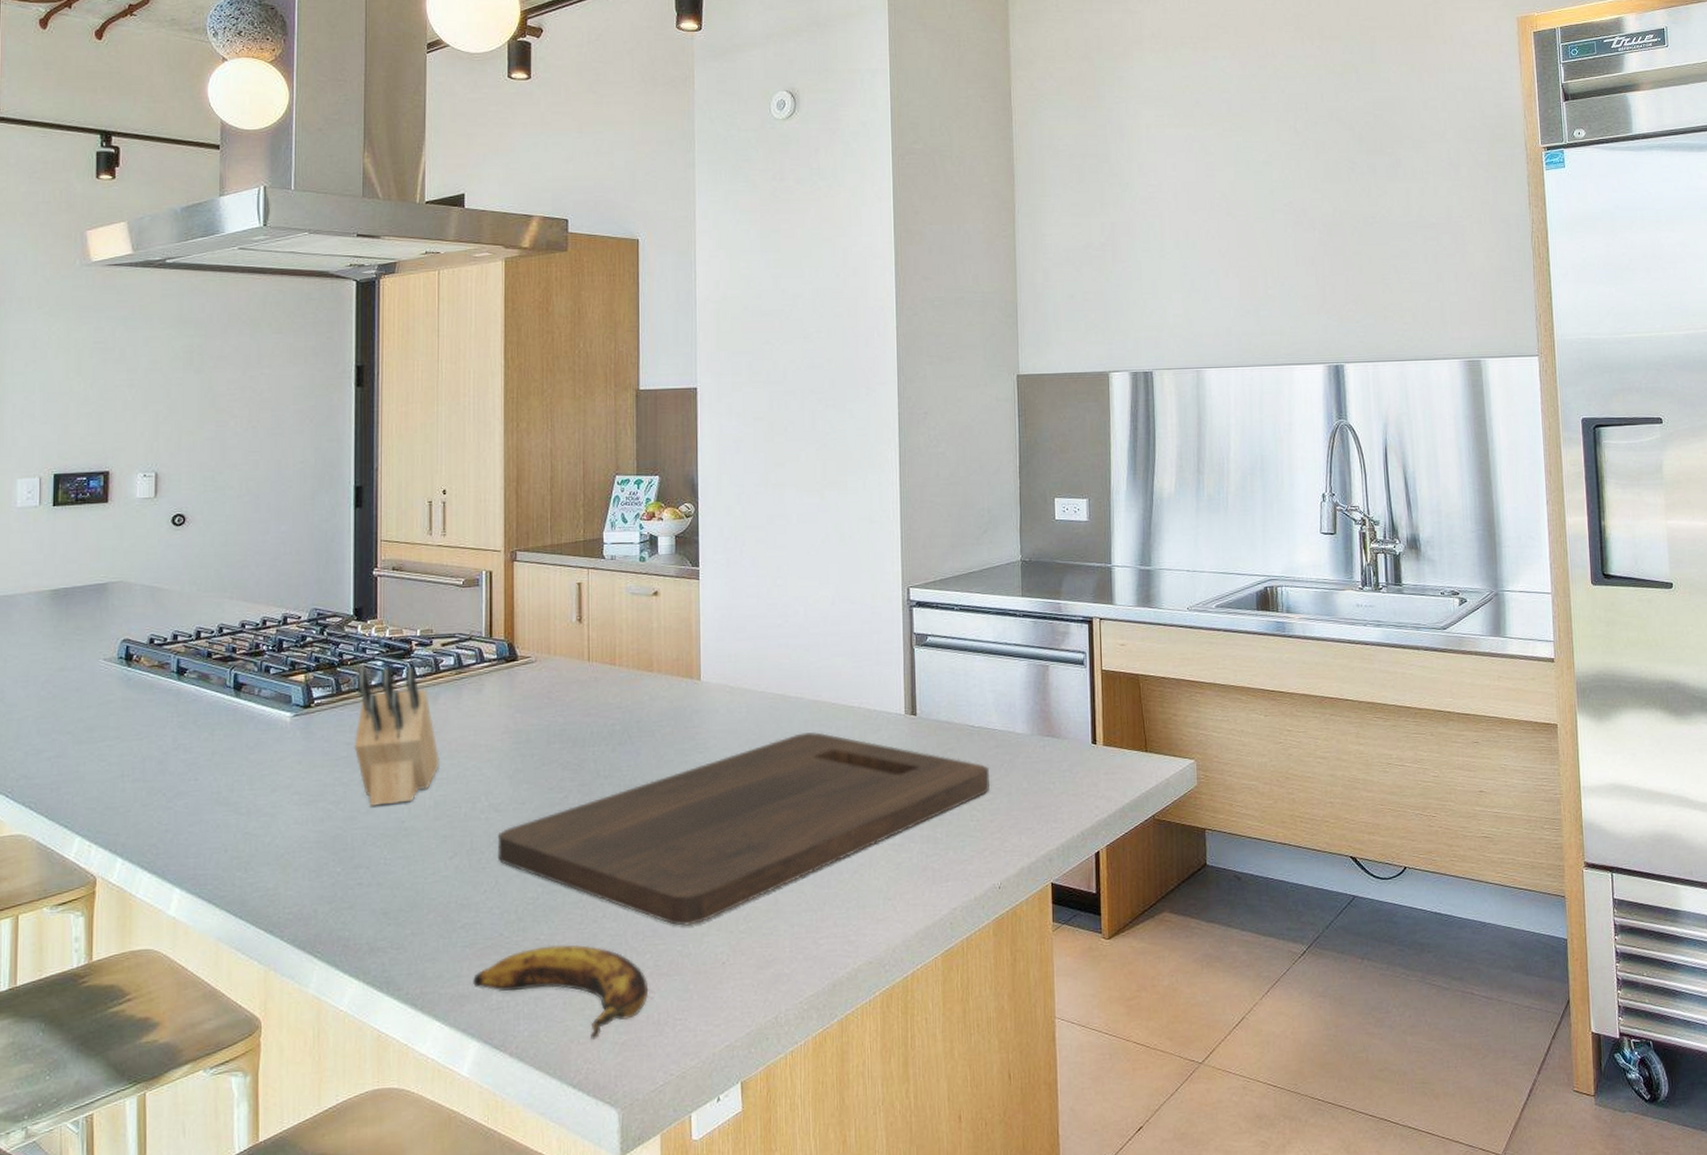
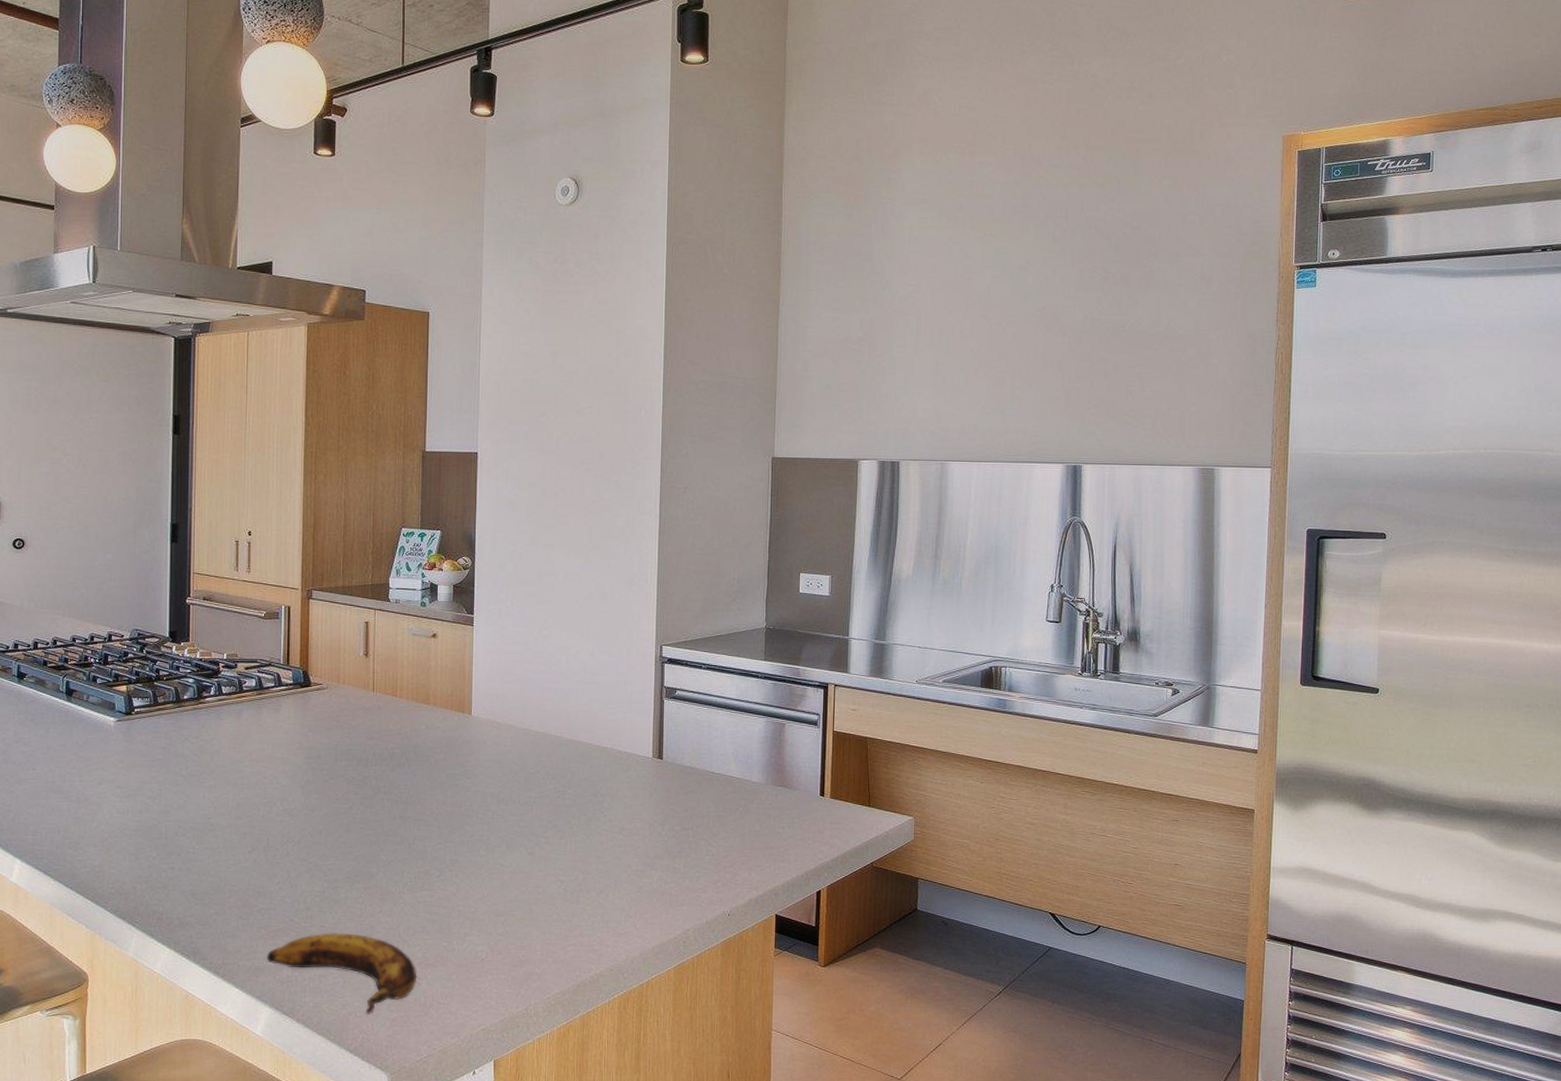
knife block: present [354,666,441,807] -> none [168,684,243,804]
cutting board: present [497,732,990,926] -> none [290,768,726,926]

